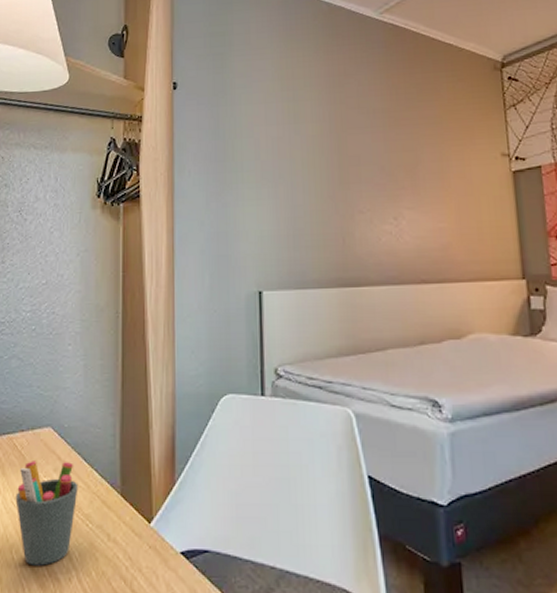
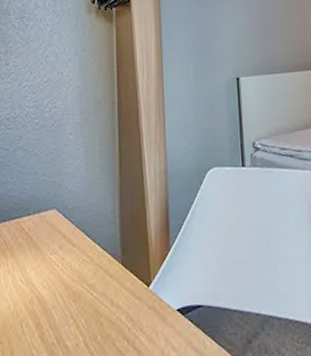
pen holder: present [15,461,78,566] -> none [24,239,83,336]

